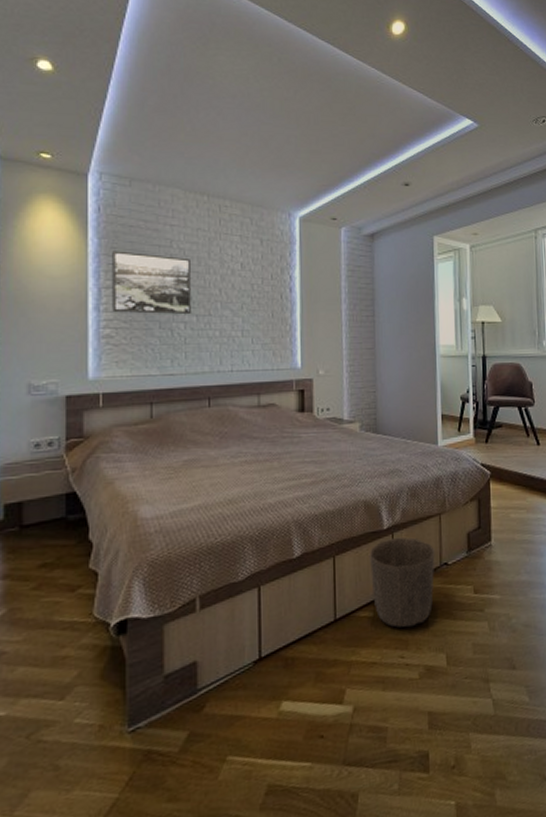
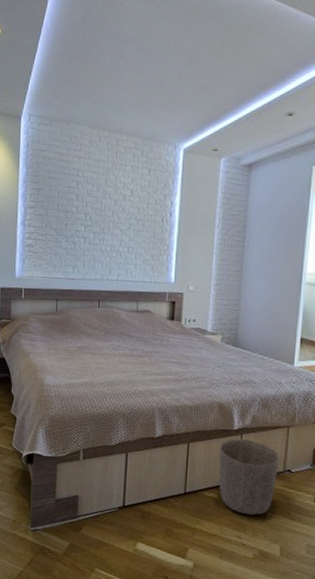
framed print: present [112,250,191,315] -> none [34,178,92,232]

